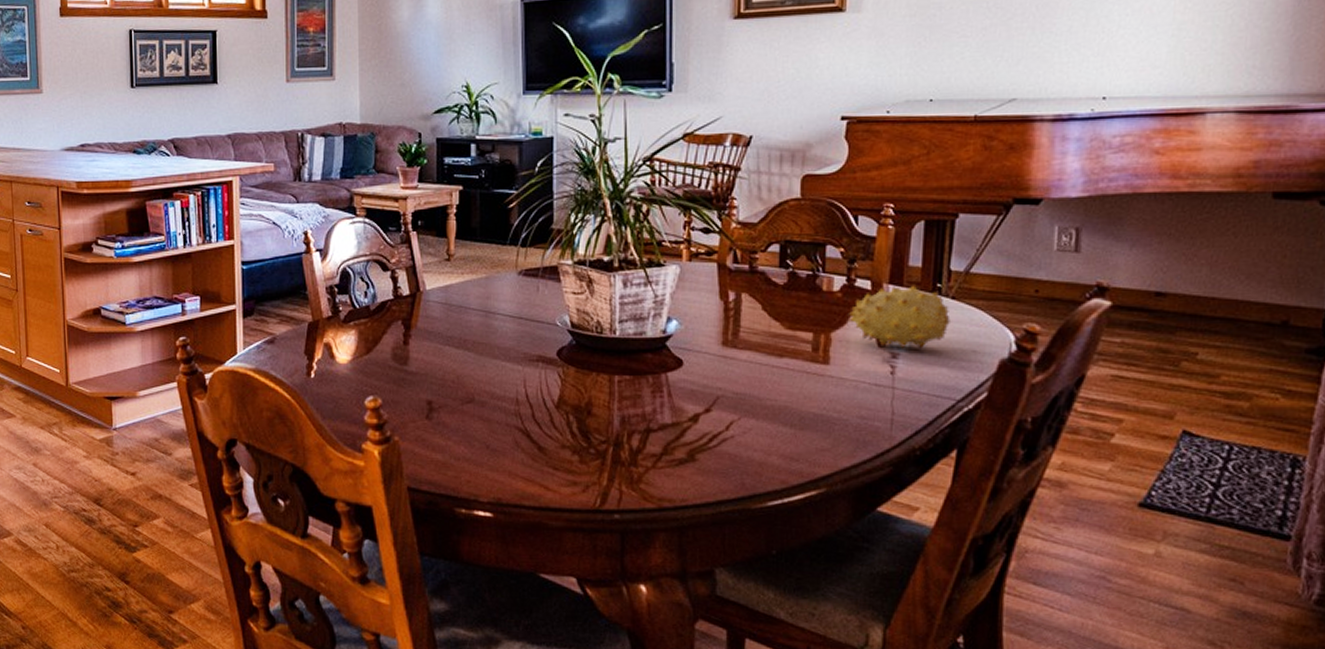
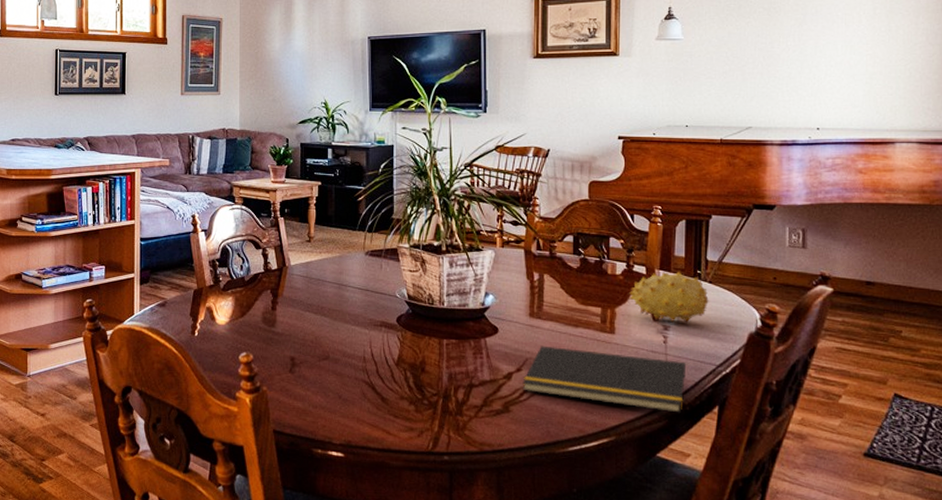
notepad: none [712,380,917,459] -> present [522,345,686,413]

